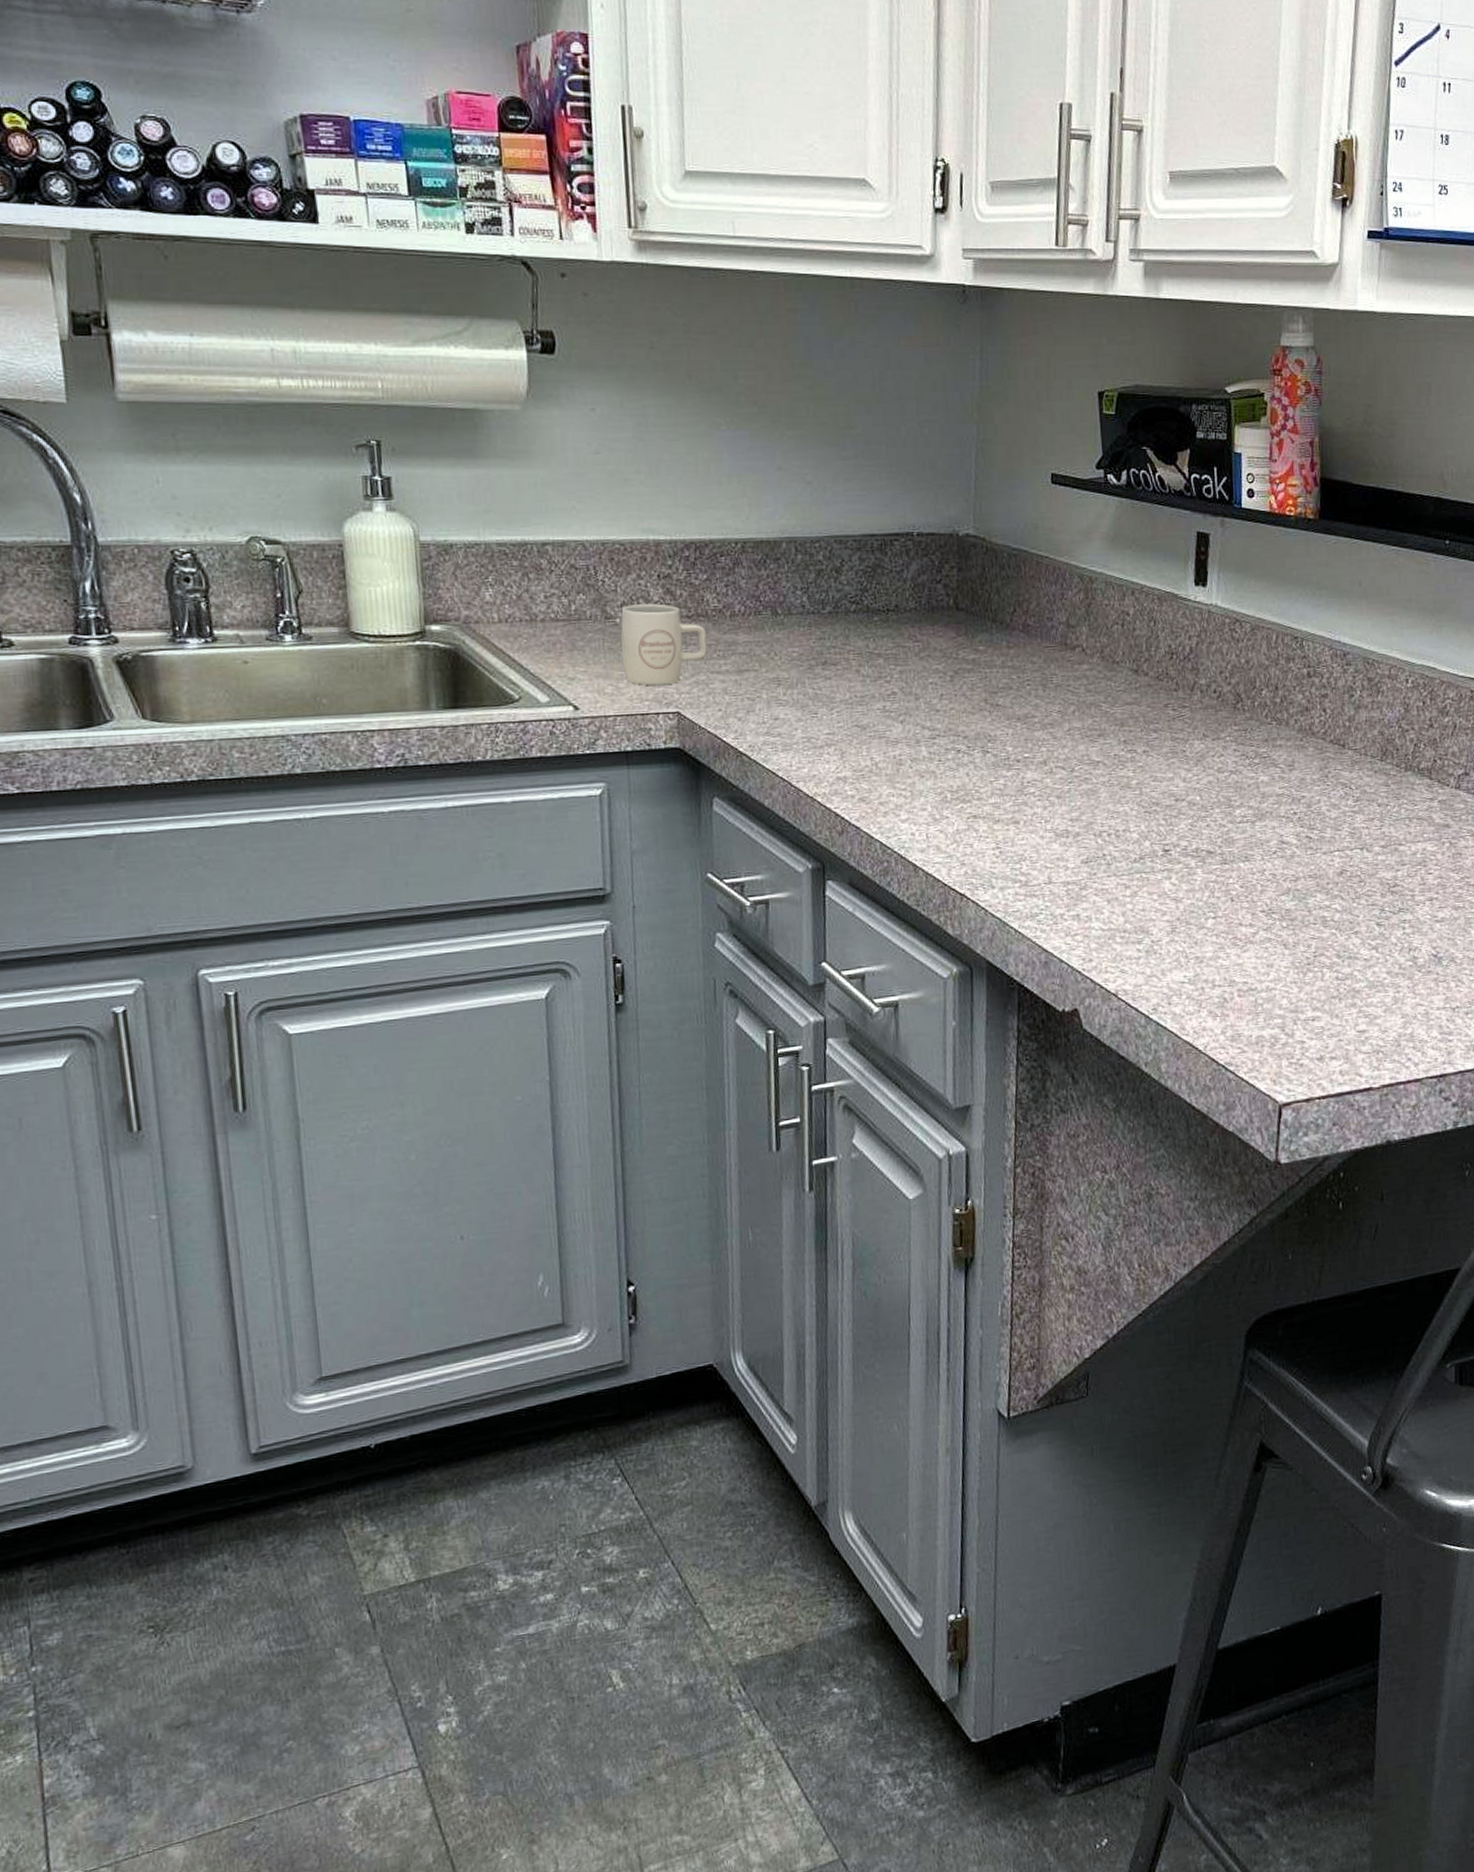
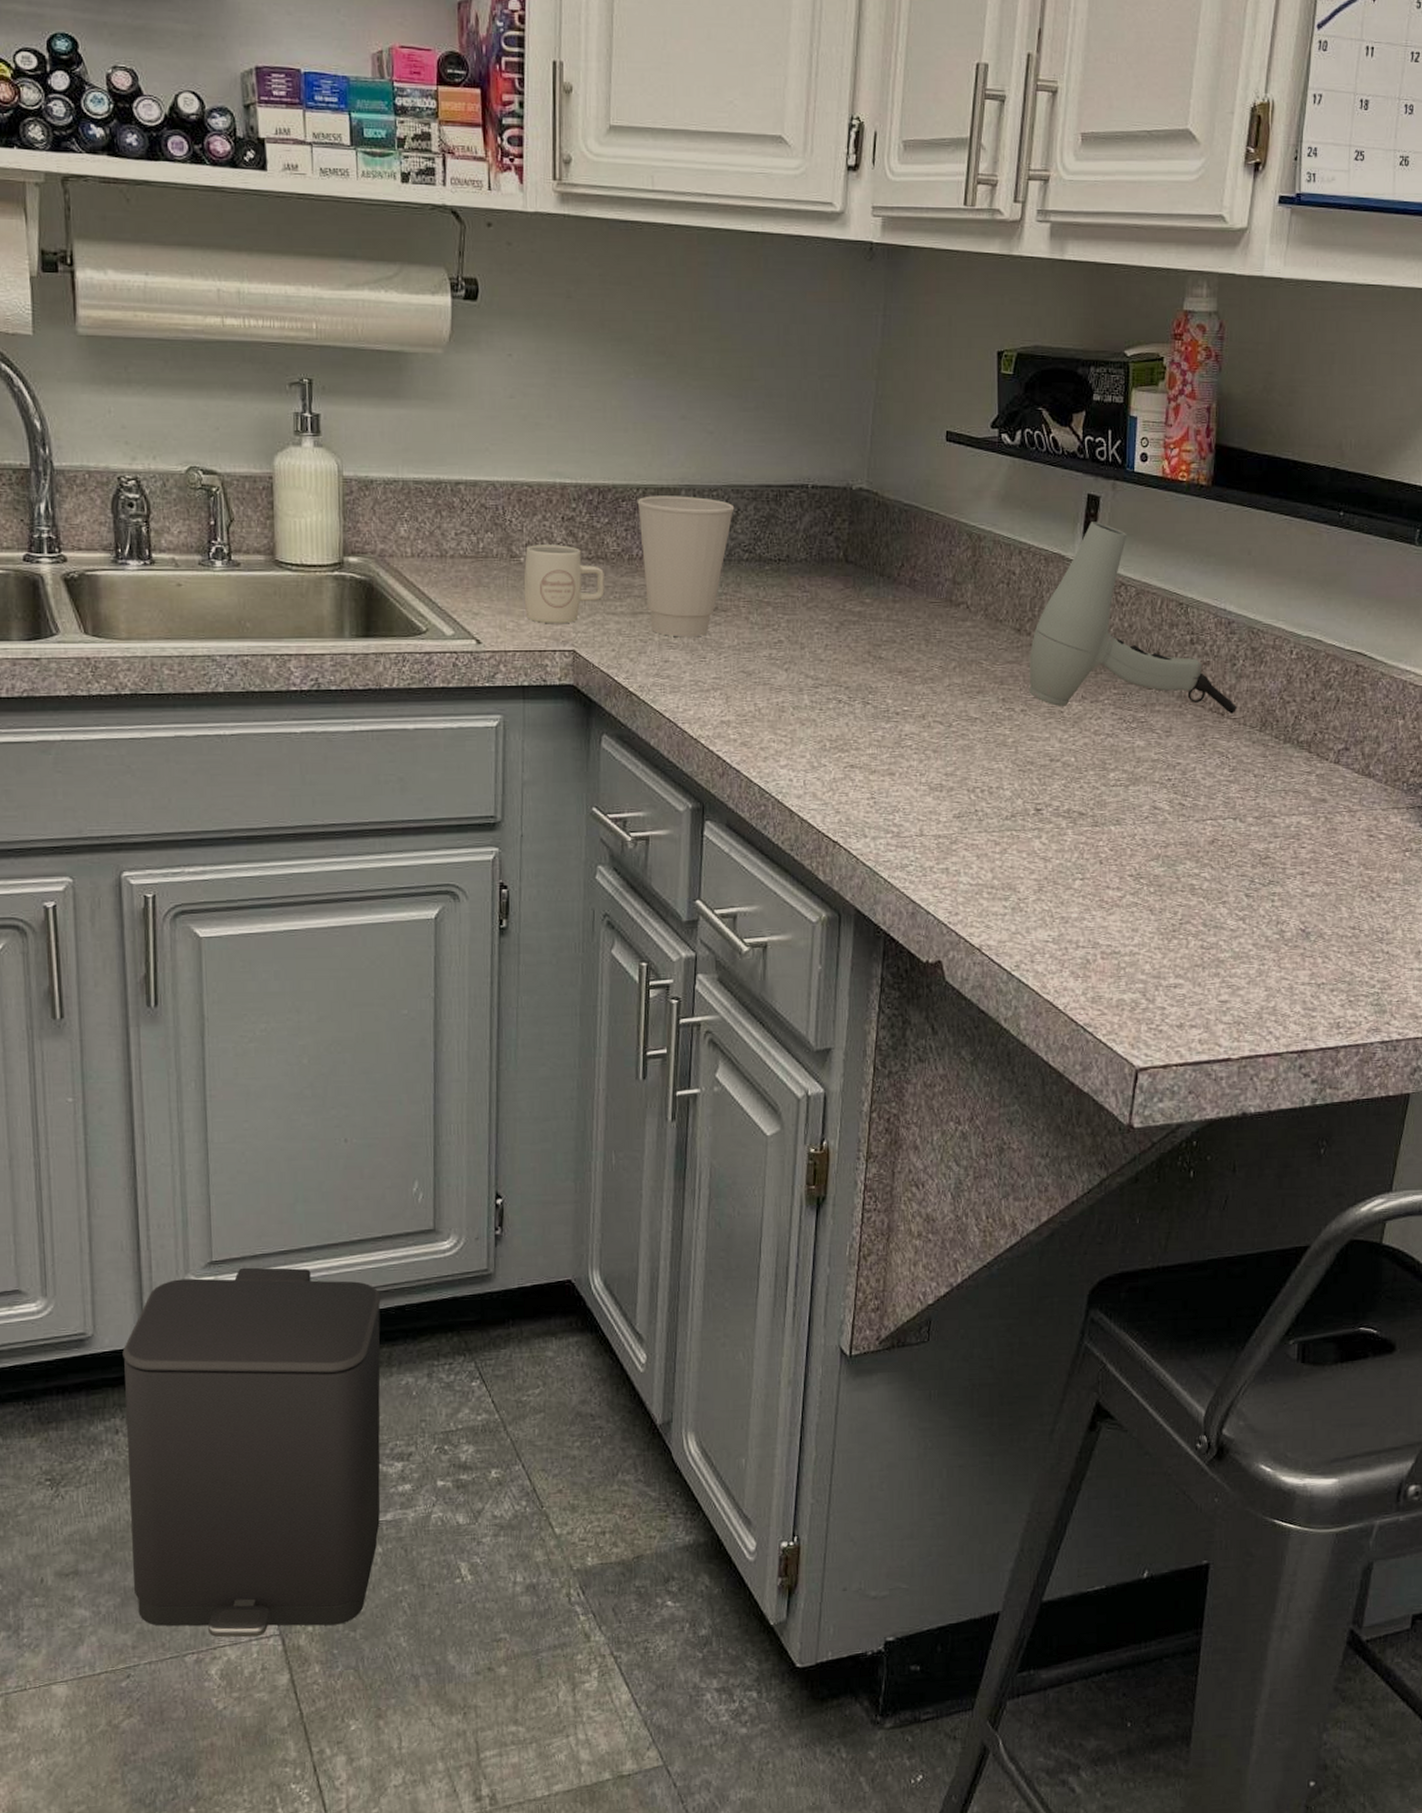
pedal bin: none [227,1376,522,1777] -> present [122,1267,381,1638]
cup: none [736,548,839,694] -> present [637,496,735,637]
hair dryer: none [1148,559,1357,746] -> present [1029,522,1236,714]

